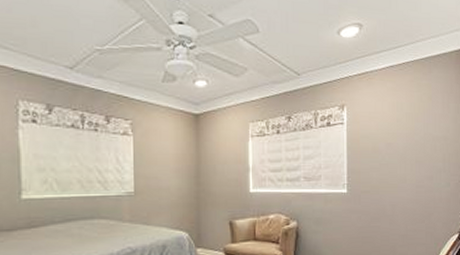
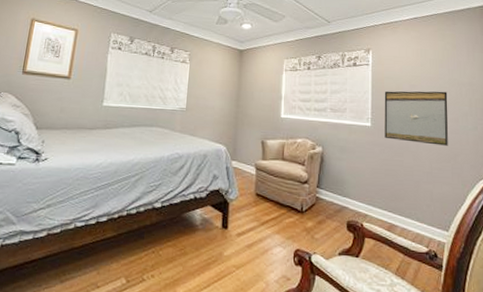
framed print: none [360,148,423,206] -> present [384,91,448,146]

